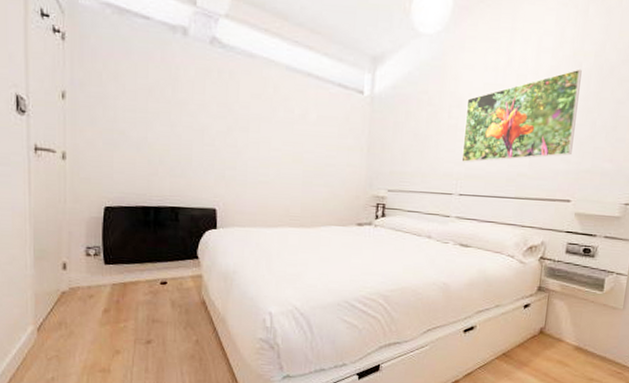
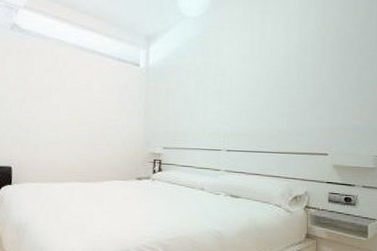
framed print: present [461,68,582,162] -> none [227,41,326,122]

